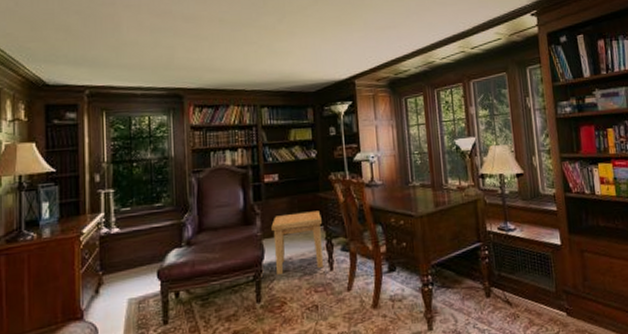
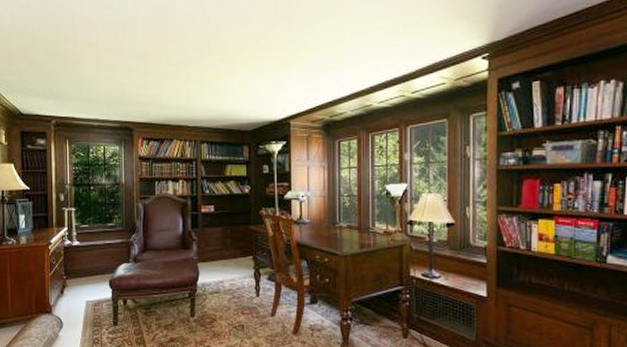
side table: present [271,211,323,274] -> none [206,242,251,295]

